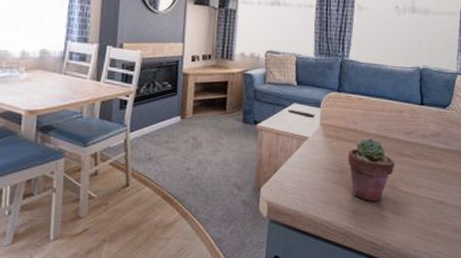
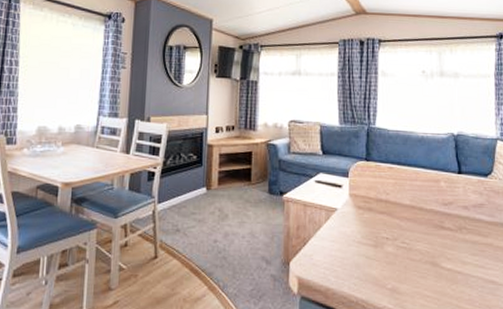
potted succulent: present [347,139,395,201] -> none [381,210,435,279]

